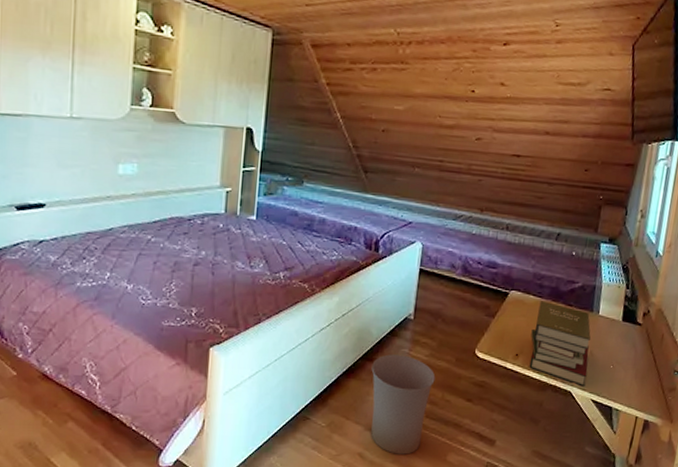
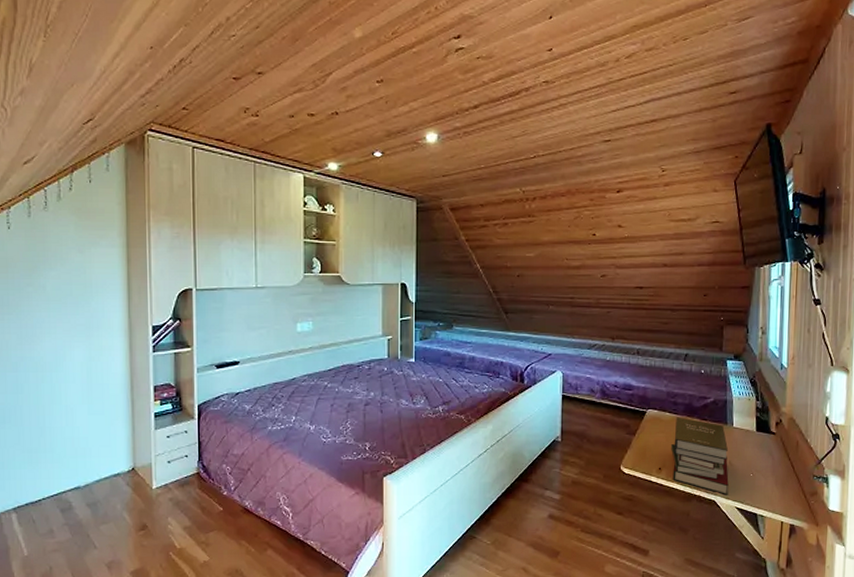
waste bin: present [371,354,436,455] -> none [527,474,586,568]

